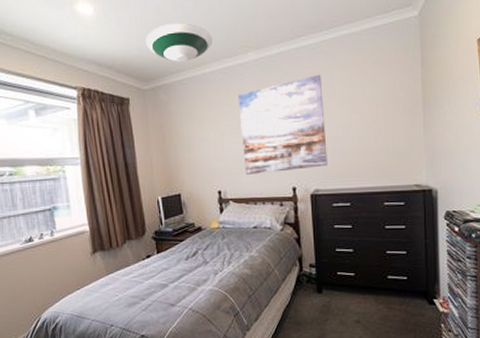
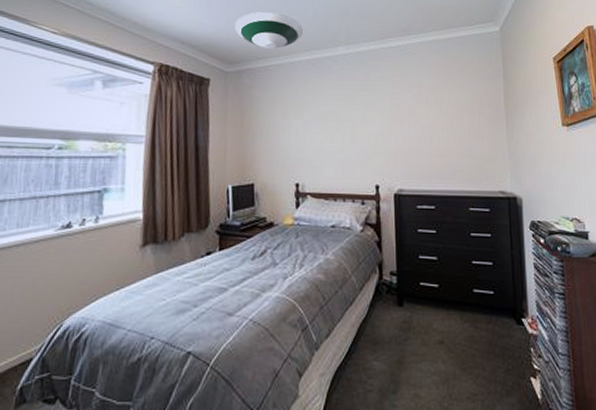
wall art: present [238,74,327,175] -> none [324,74,412,169]

